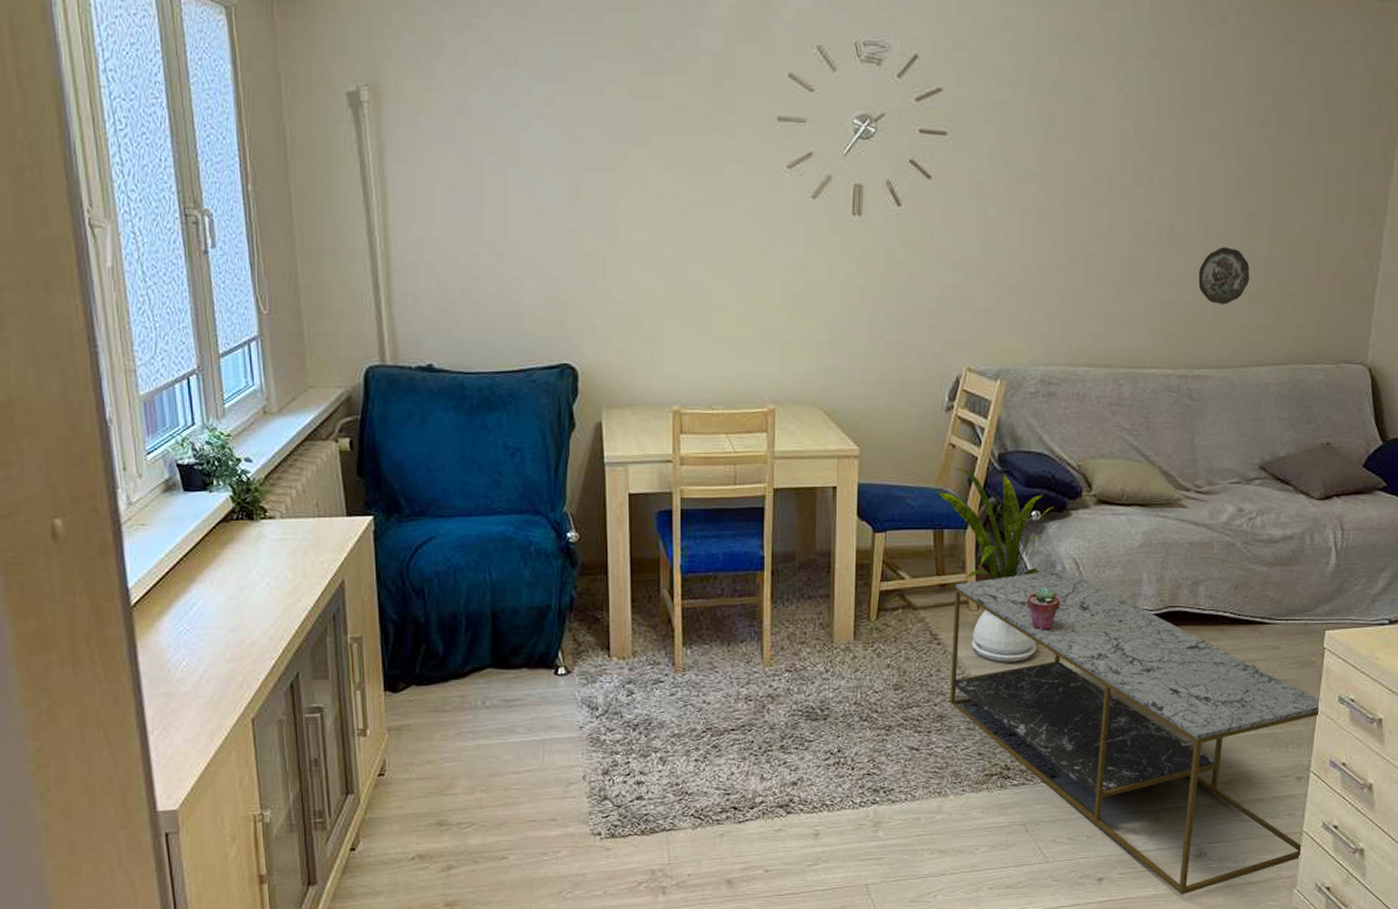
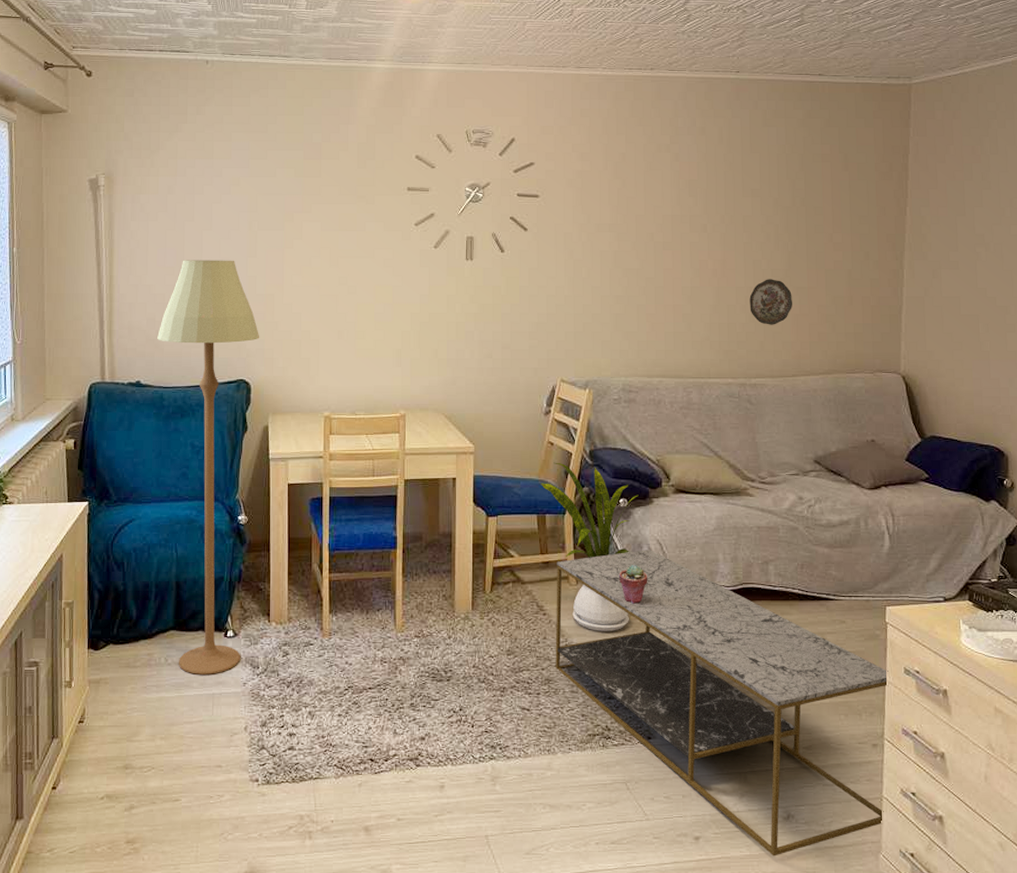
floor lamp: none [452,206,588,718] -> present [157,260,260,674]

